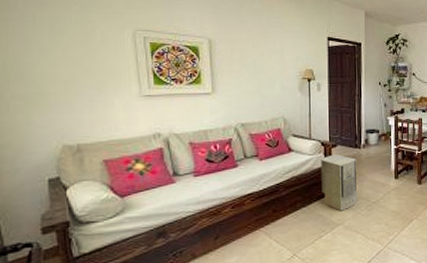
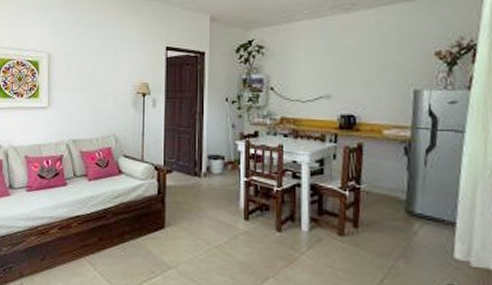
air purifier: present [321,154,358,211] -> none [153,181,196,251]

